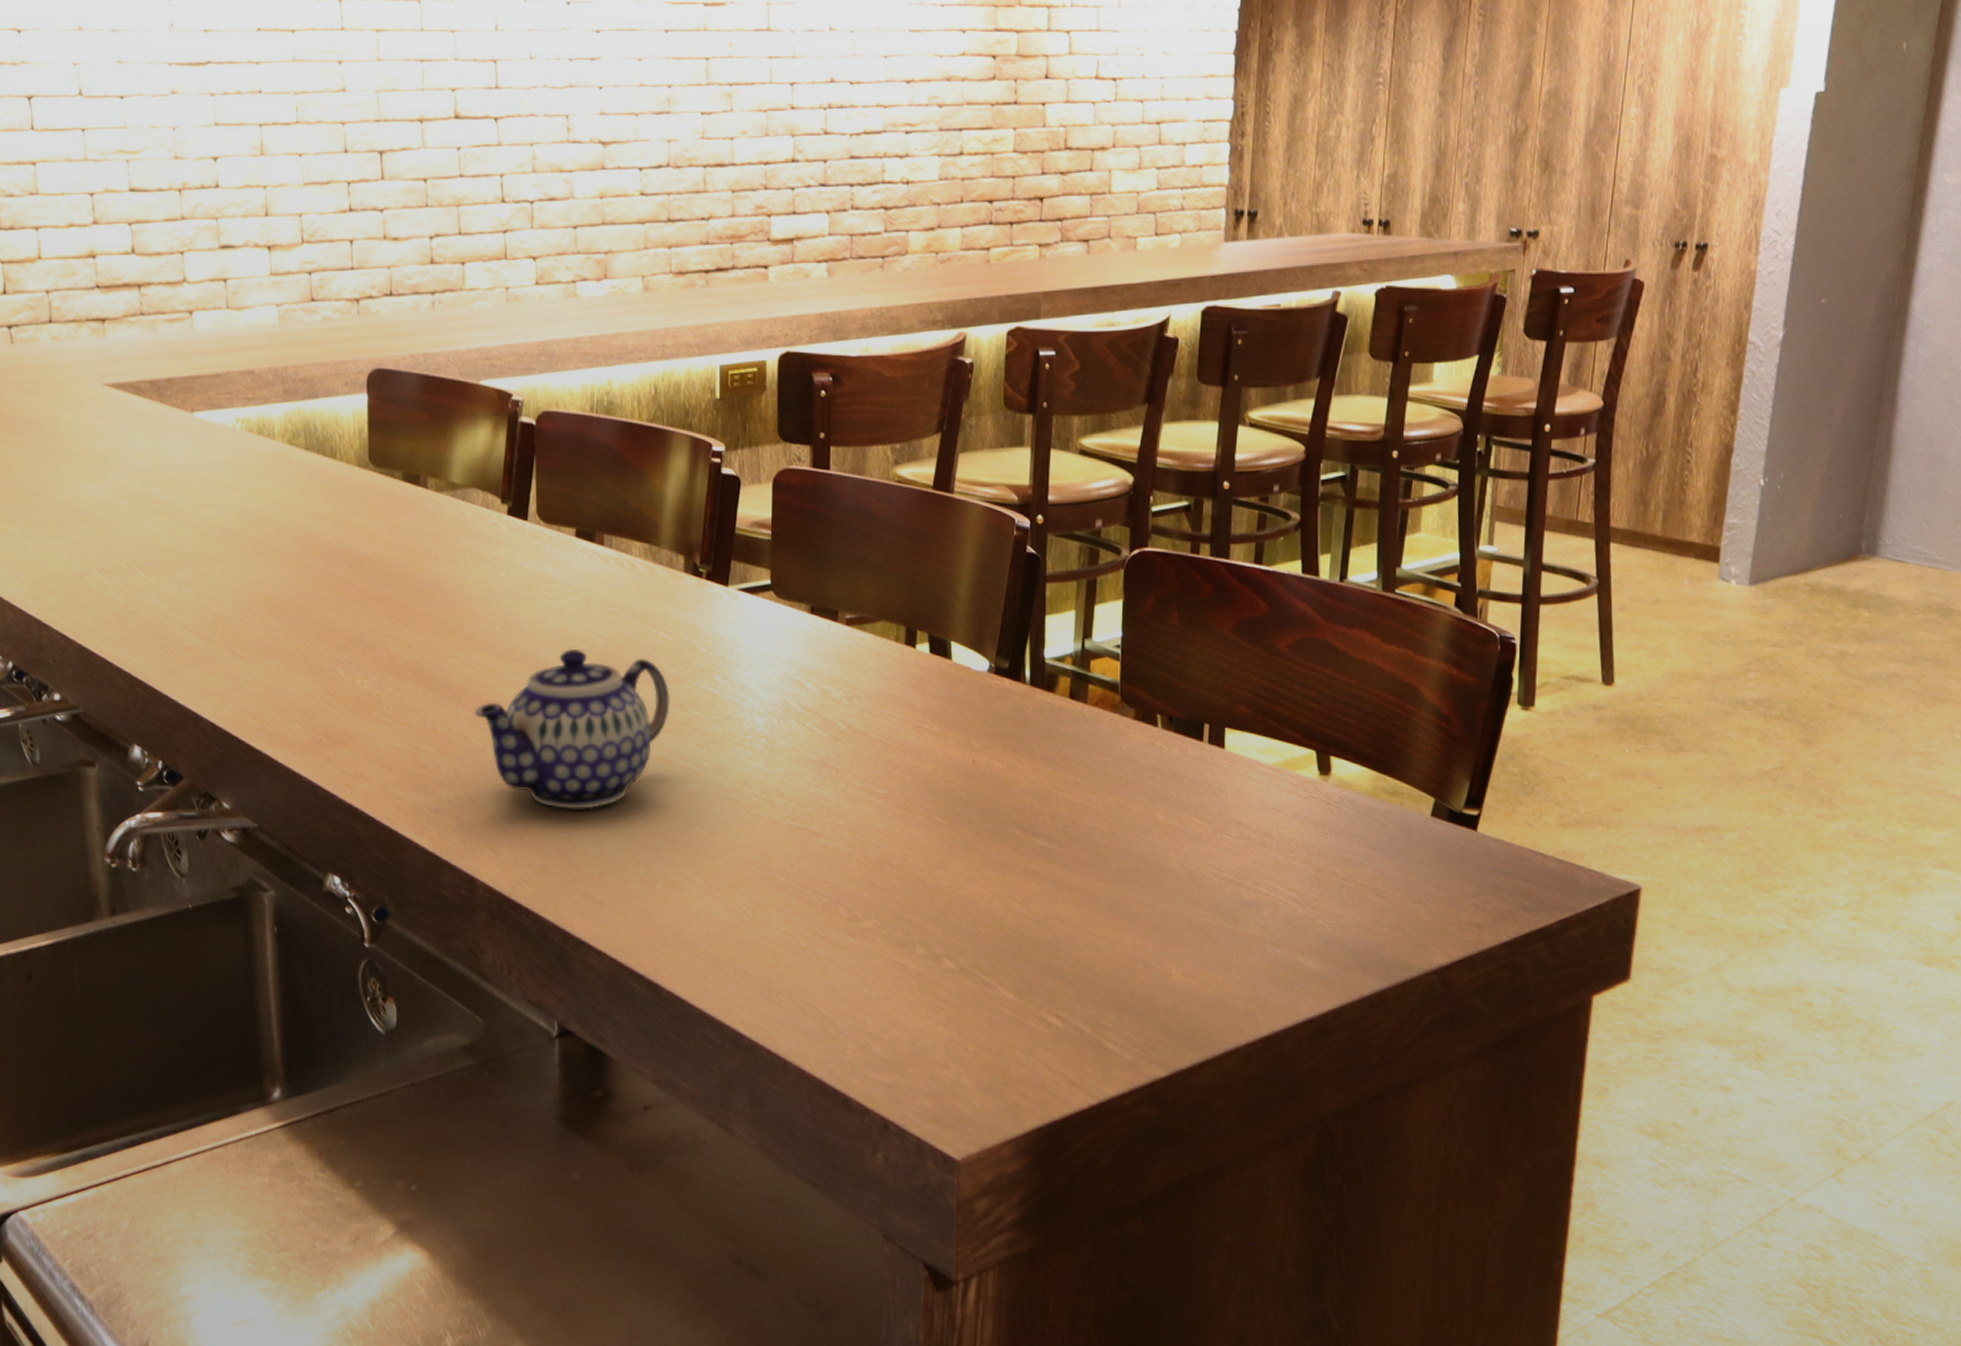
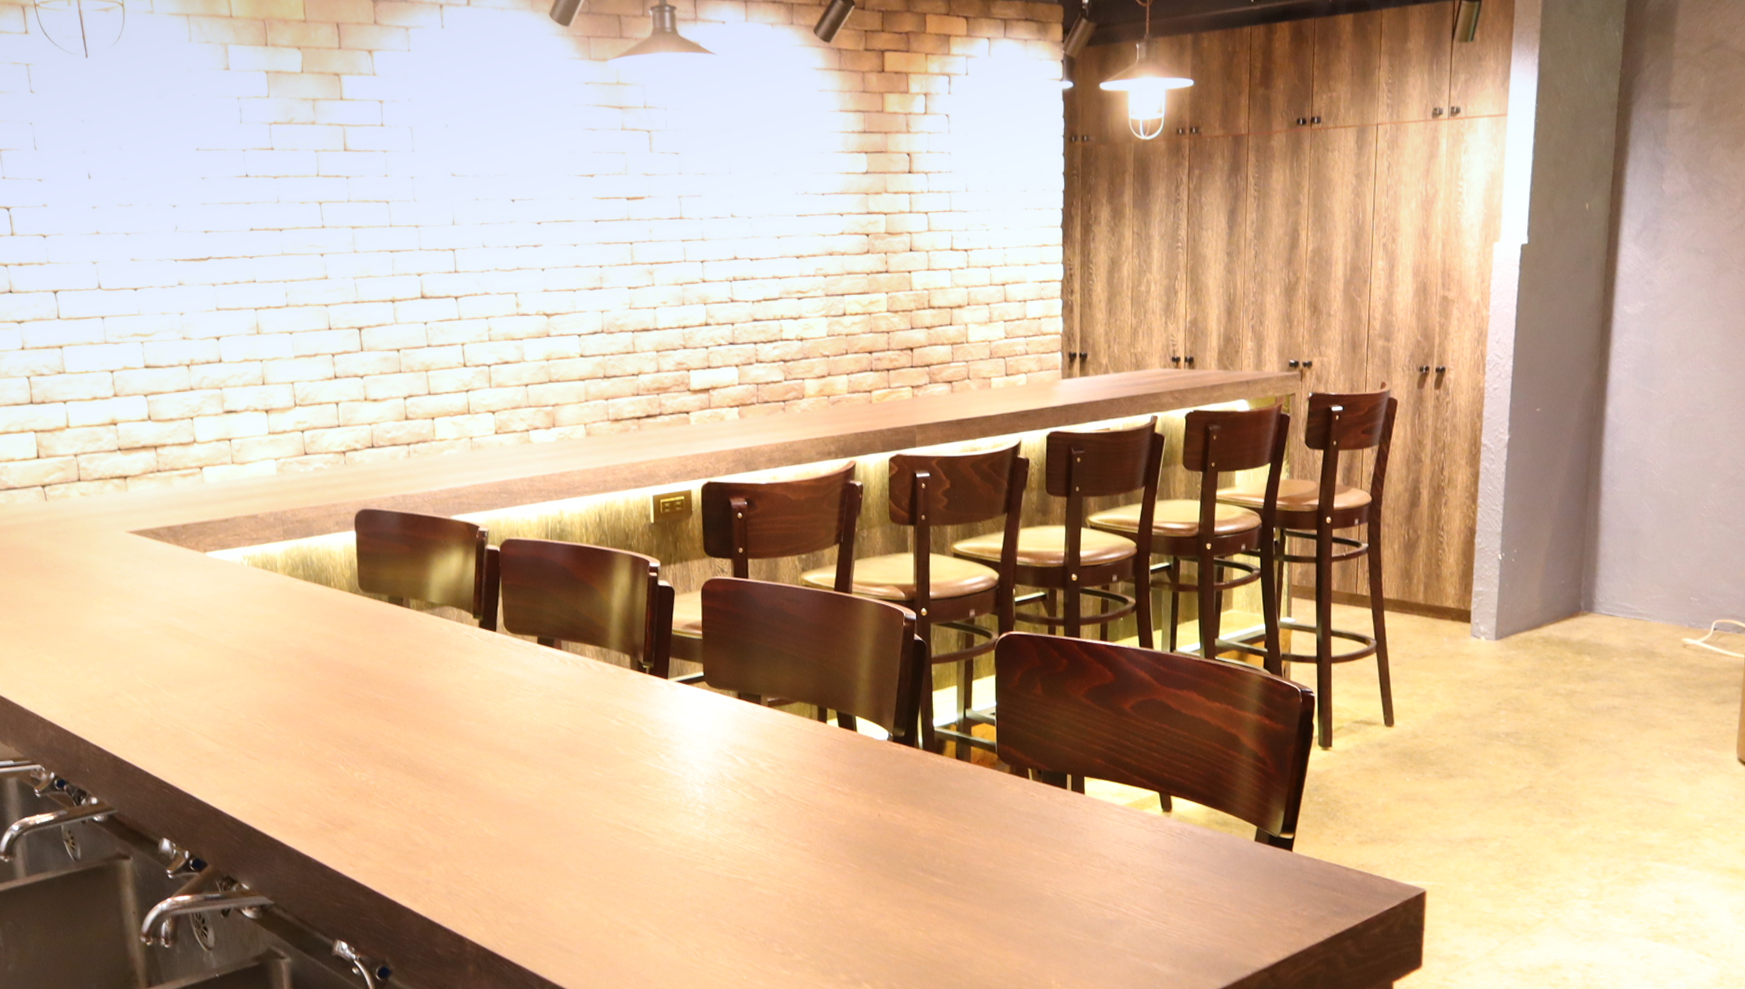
teapot: present [474,648,670,809] -> none [457,737,623,874]

